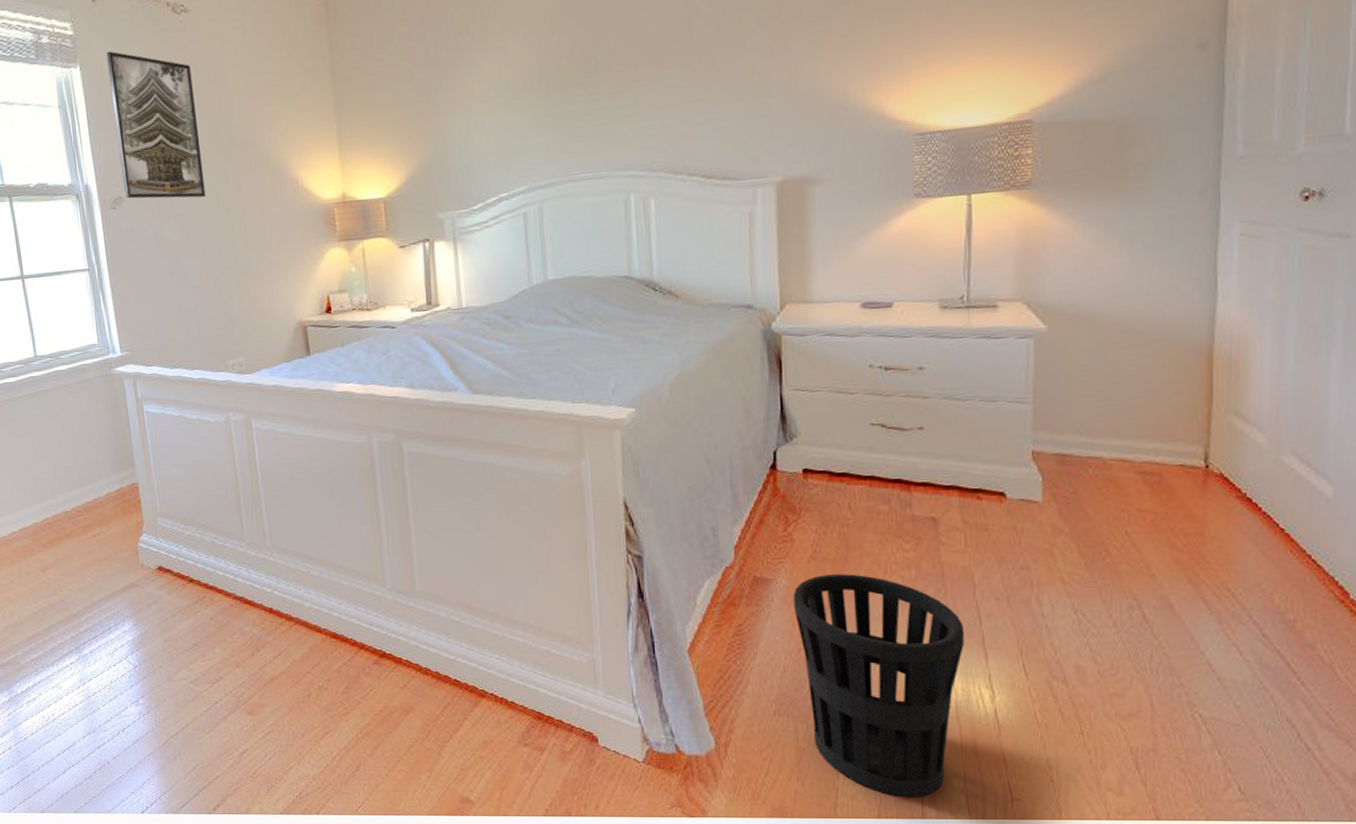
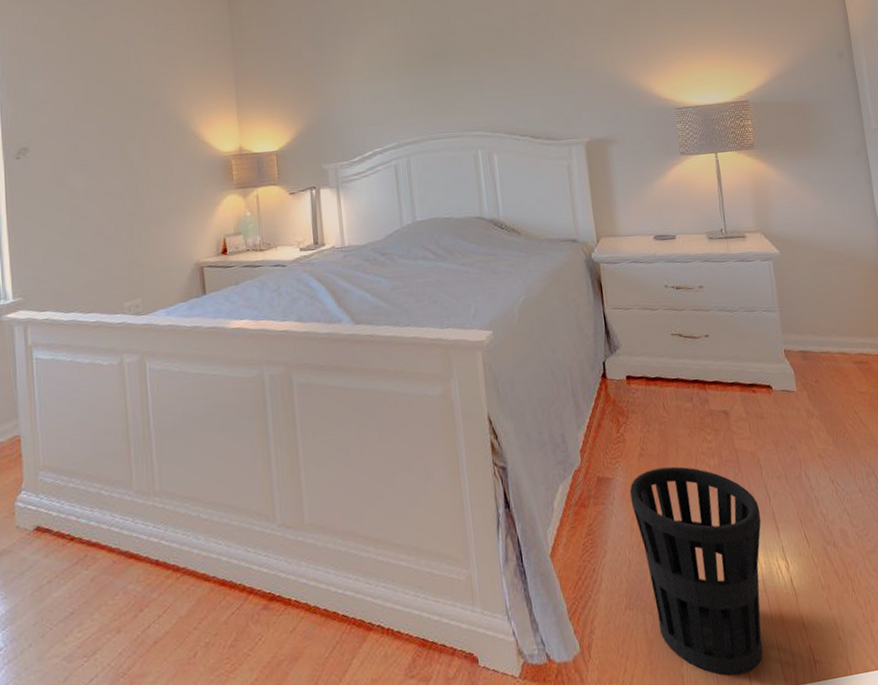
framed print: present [106,51,206,199] -> none [22,18,111,150]

